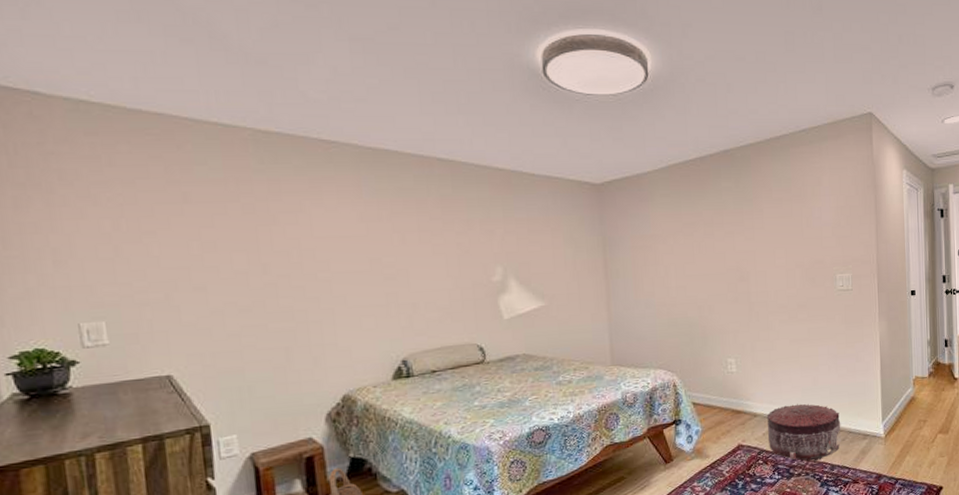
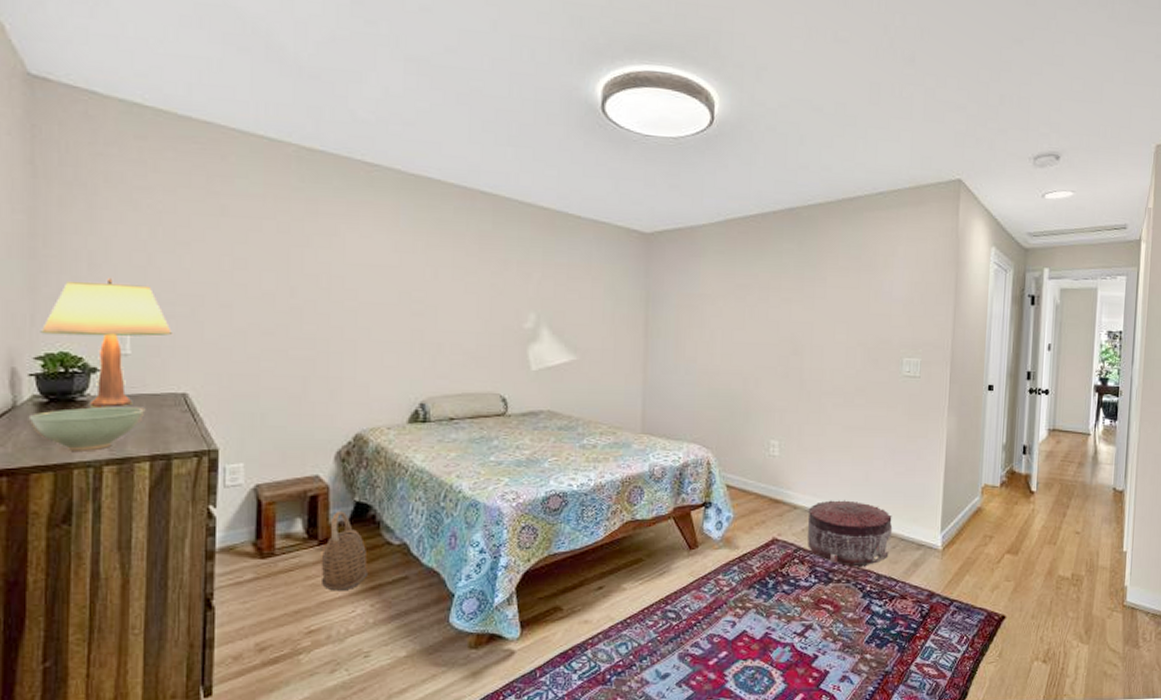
table lamp: none [11,272,149,399] -> present [40,277,172,408]
bowl: none [12,393,130,443] -> present [30,406,144,451]

